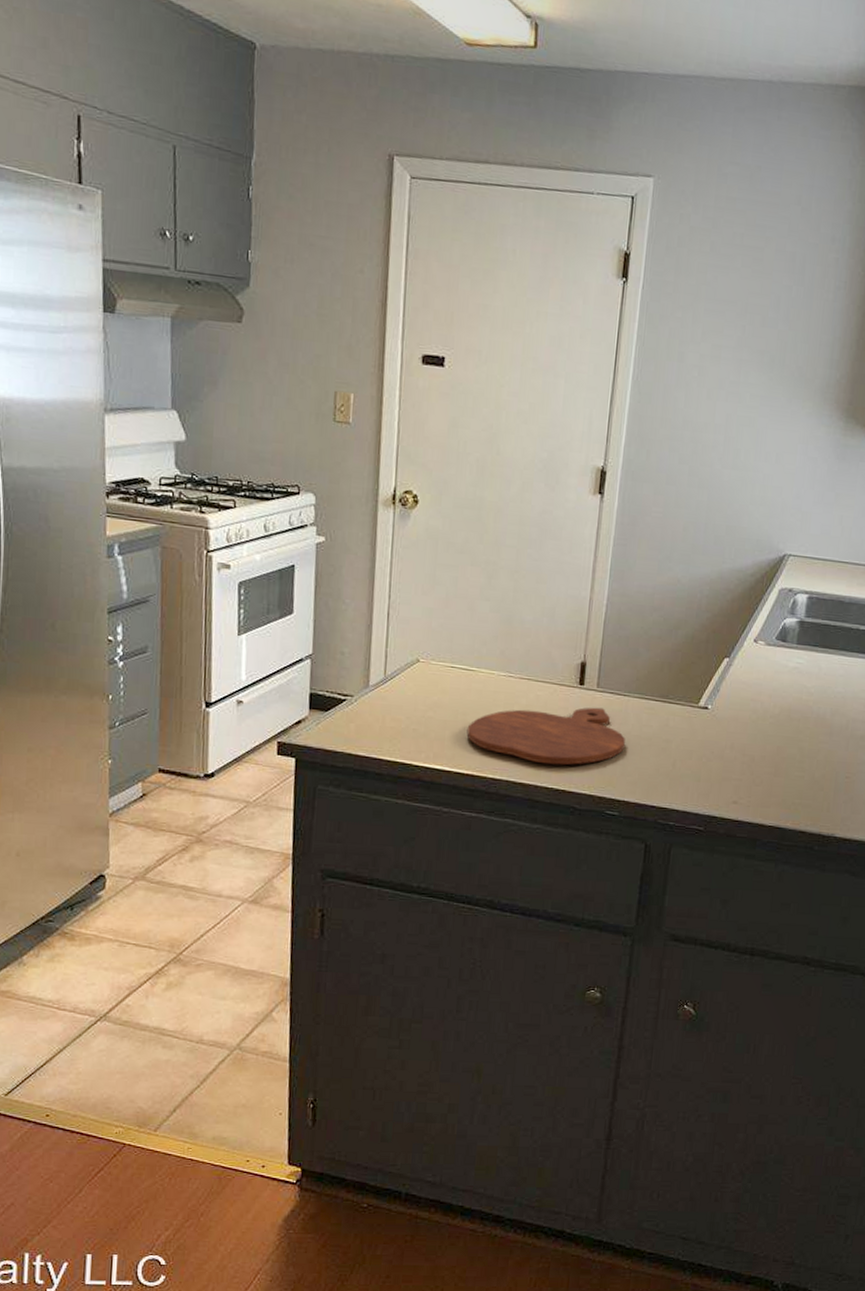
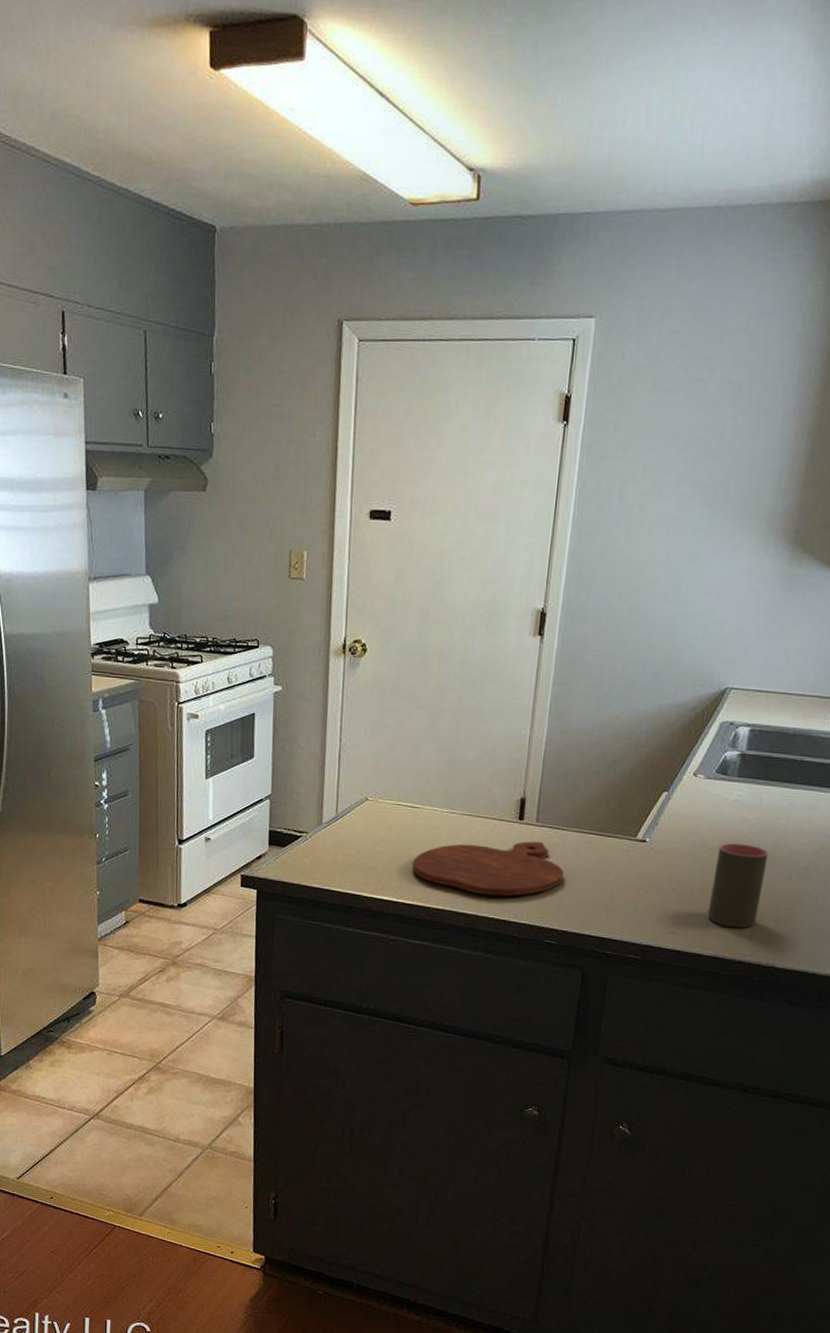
cup: none [769,711,827,798] -> present [707,843,769,928]

